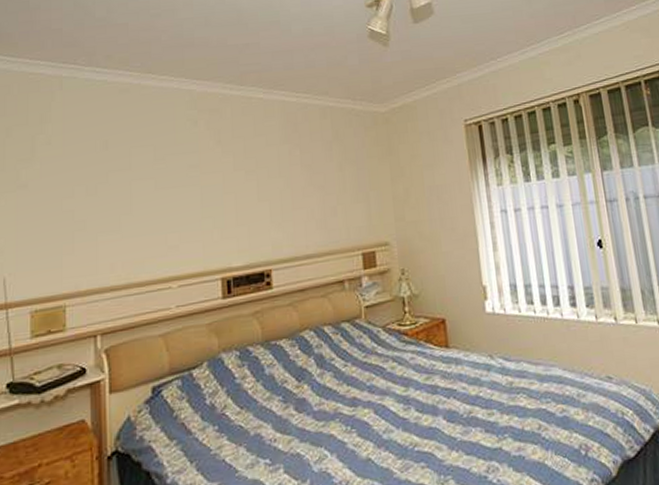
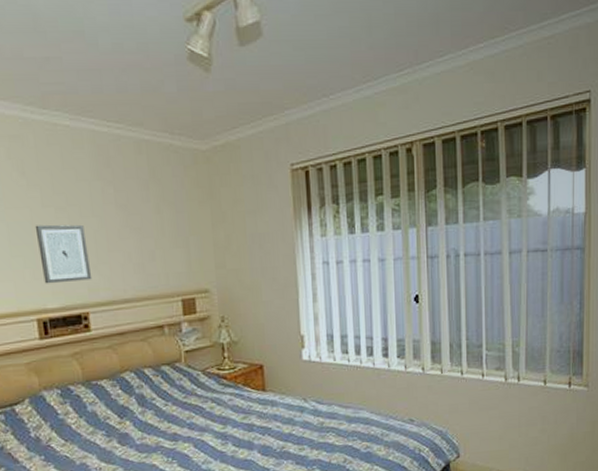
wall art: none [226,185,277,243] -> present [35,224,92,284]

